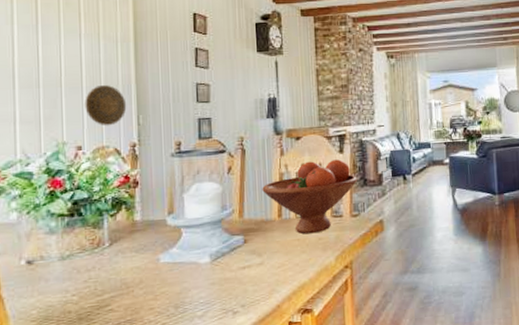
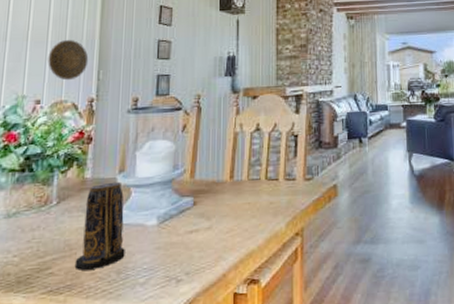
candle: none [133,223,181,306] -> present [74,181,125,270]
fruit bowl: present [262,159,358,234] -> none [215,120,313,198]

